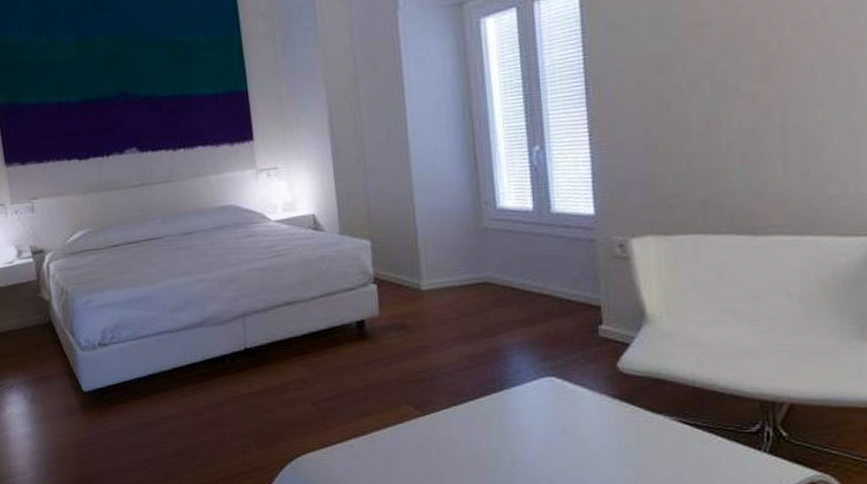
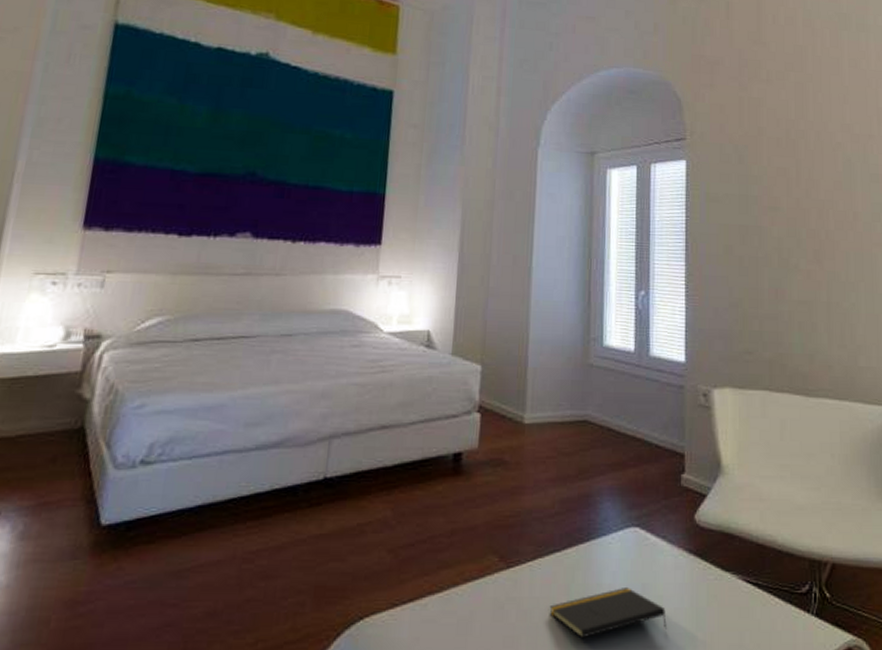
notepad: none [469,430,593,472] -> present [549,588,667,639]

